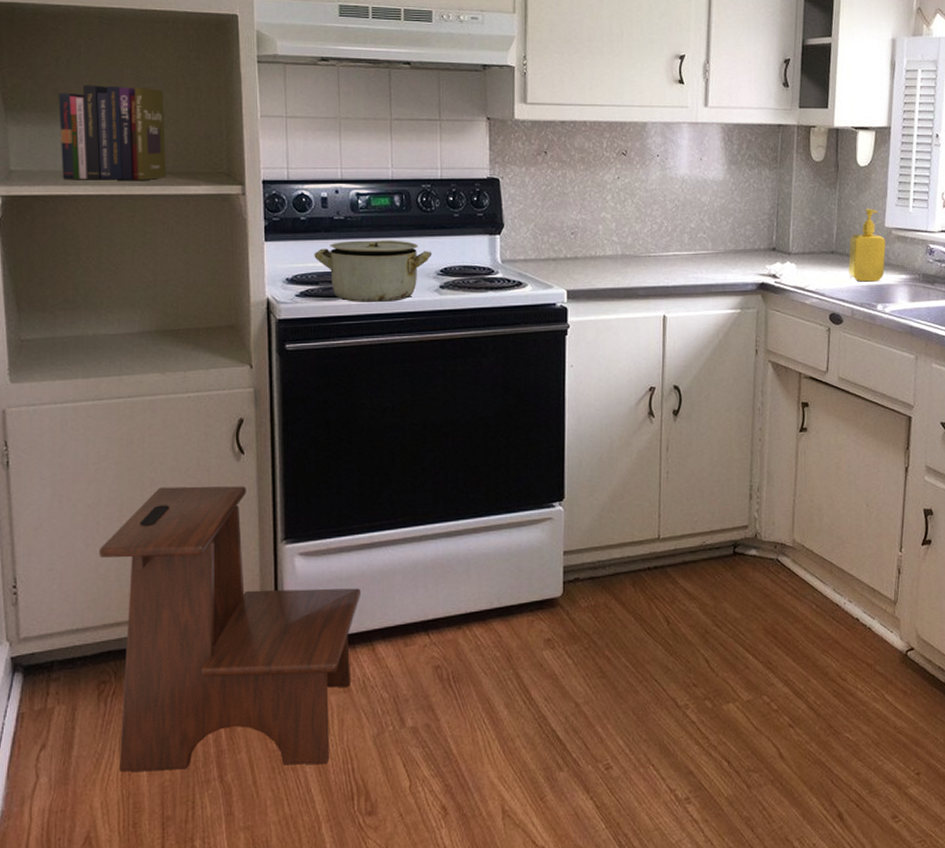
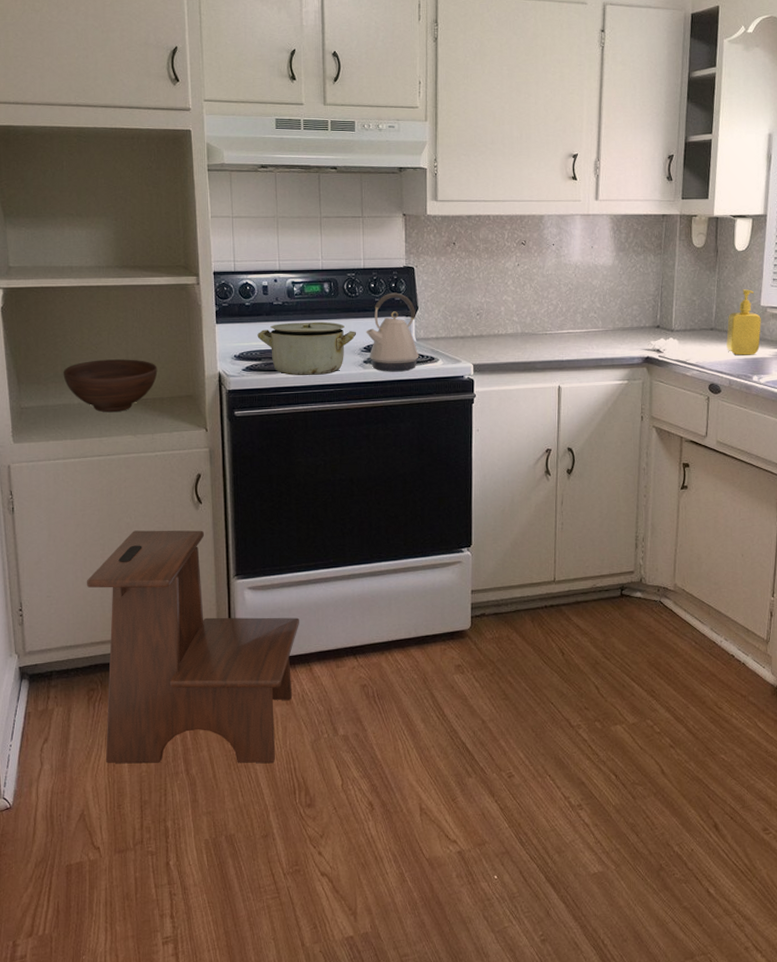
books: present [58,85,167,180] -> none [46,193,135,274]
bowl: none [75,282,193,346] -> present [63,359,158,413]
kettle: none [443,207,505,299] -> present [366,292,420,372]

